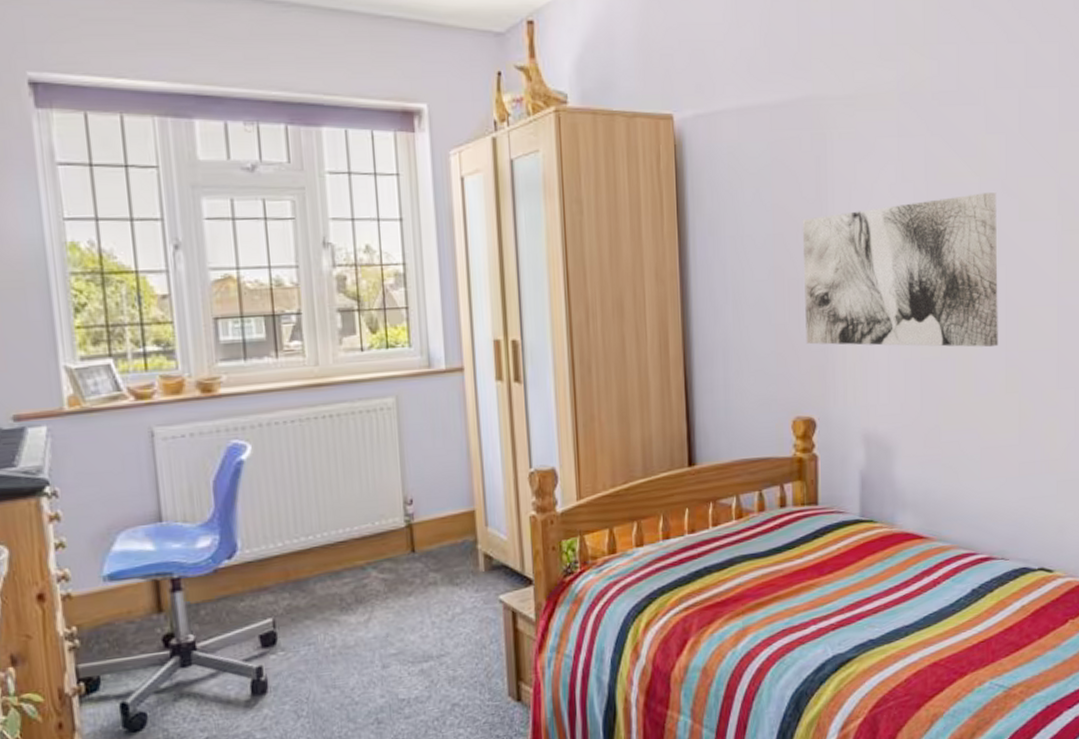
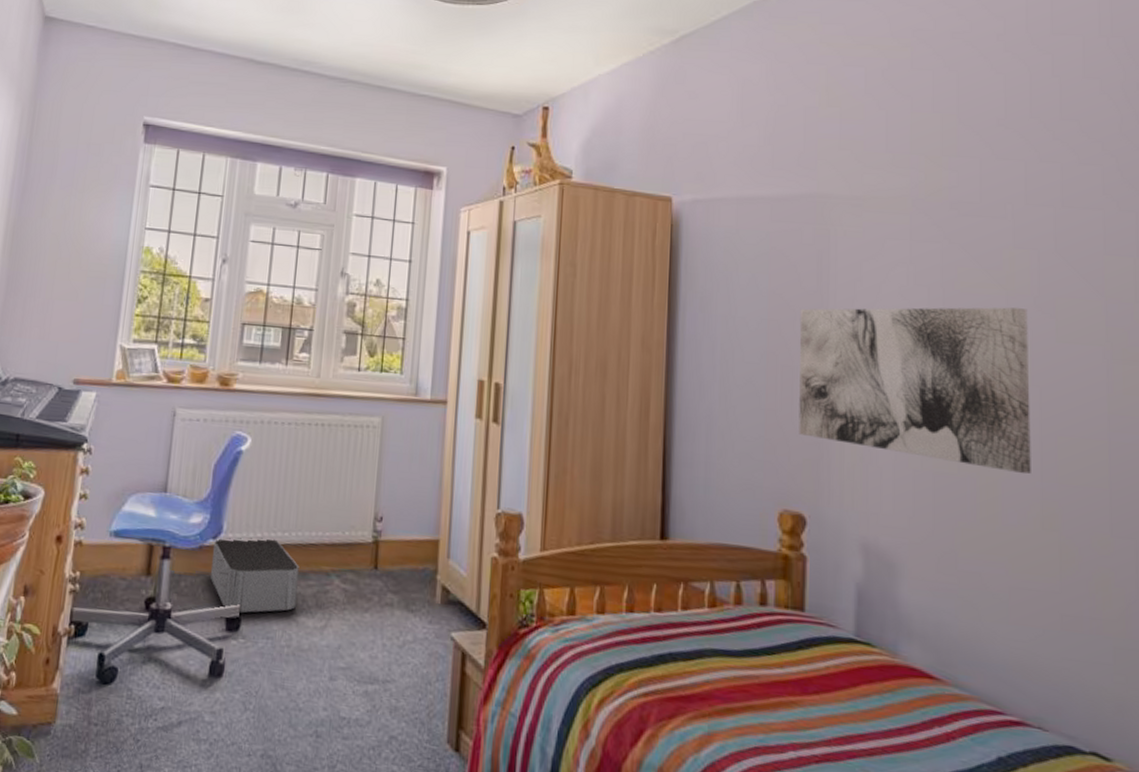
storage bin: none [229,545,334,628] -> present [210,537,299,613]

